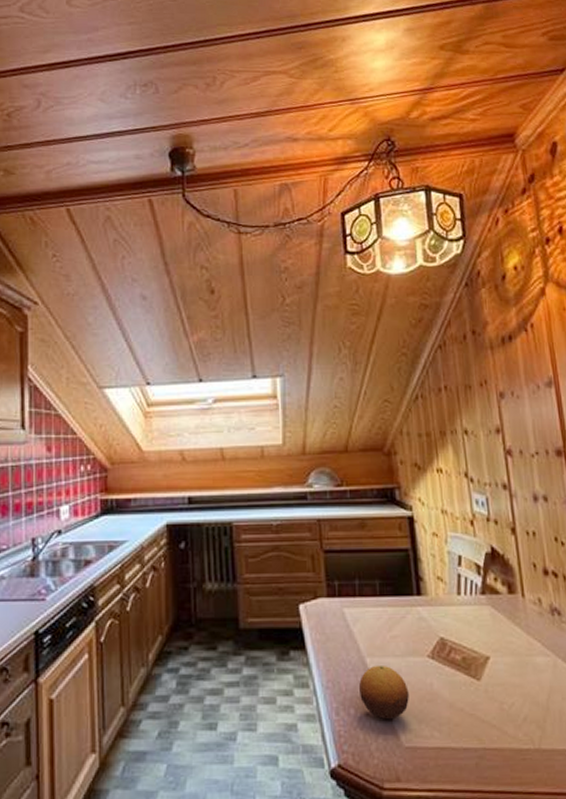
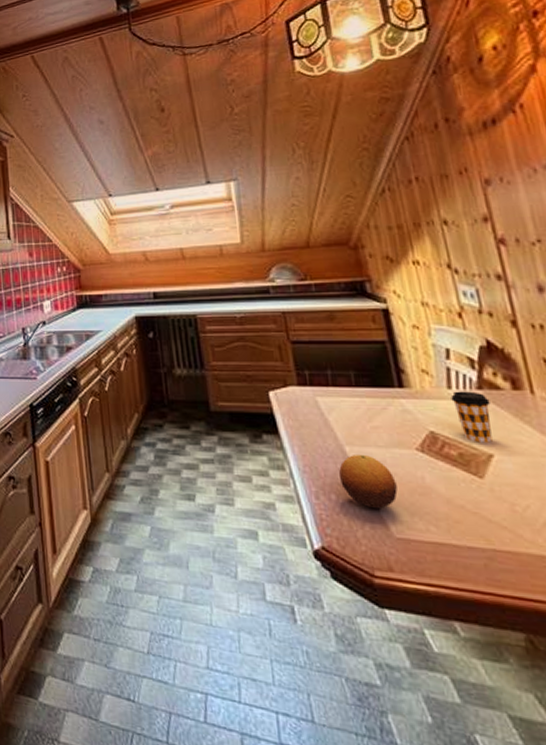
coffee cup: none [459,597,490,646] -> present [451,391,492,443]

